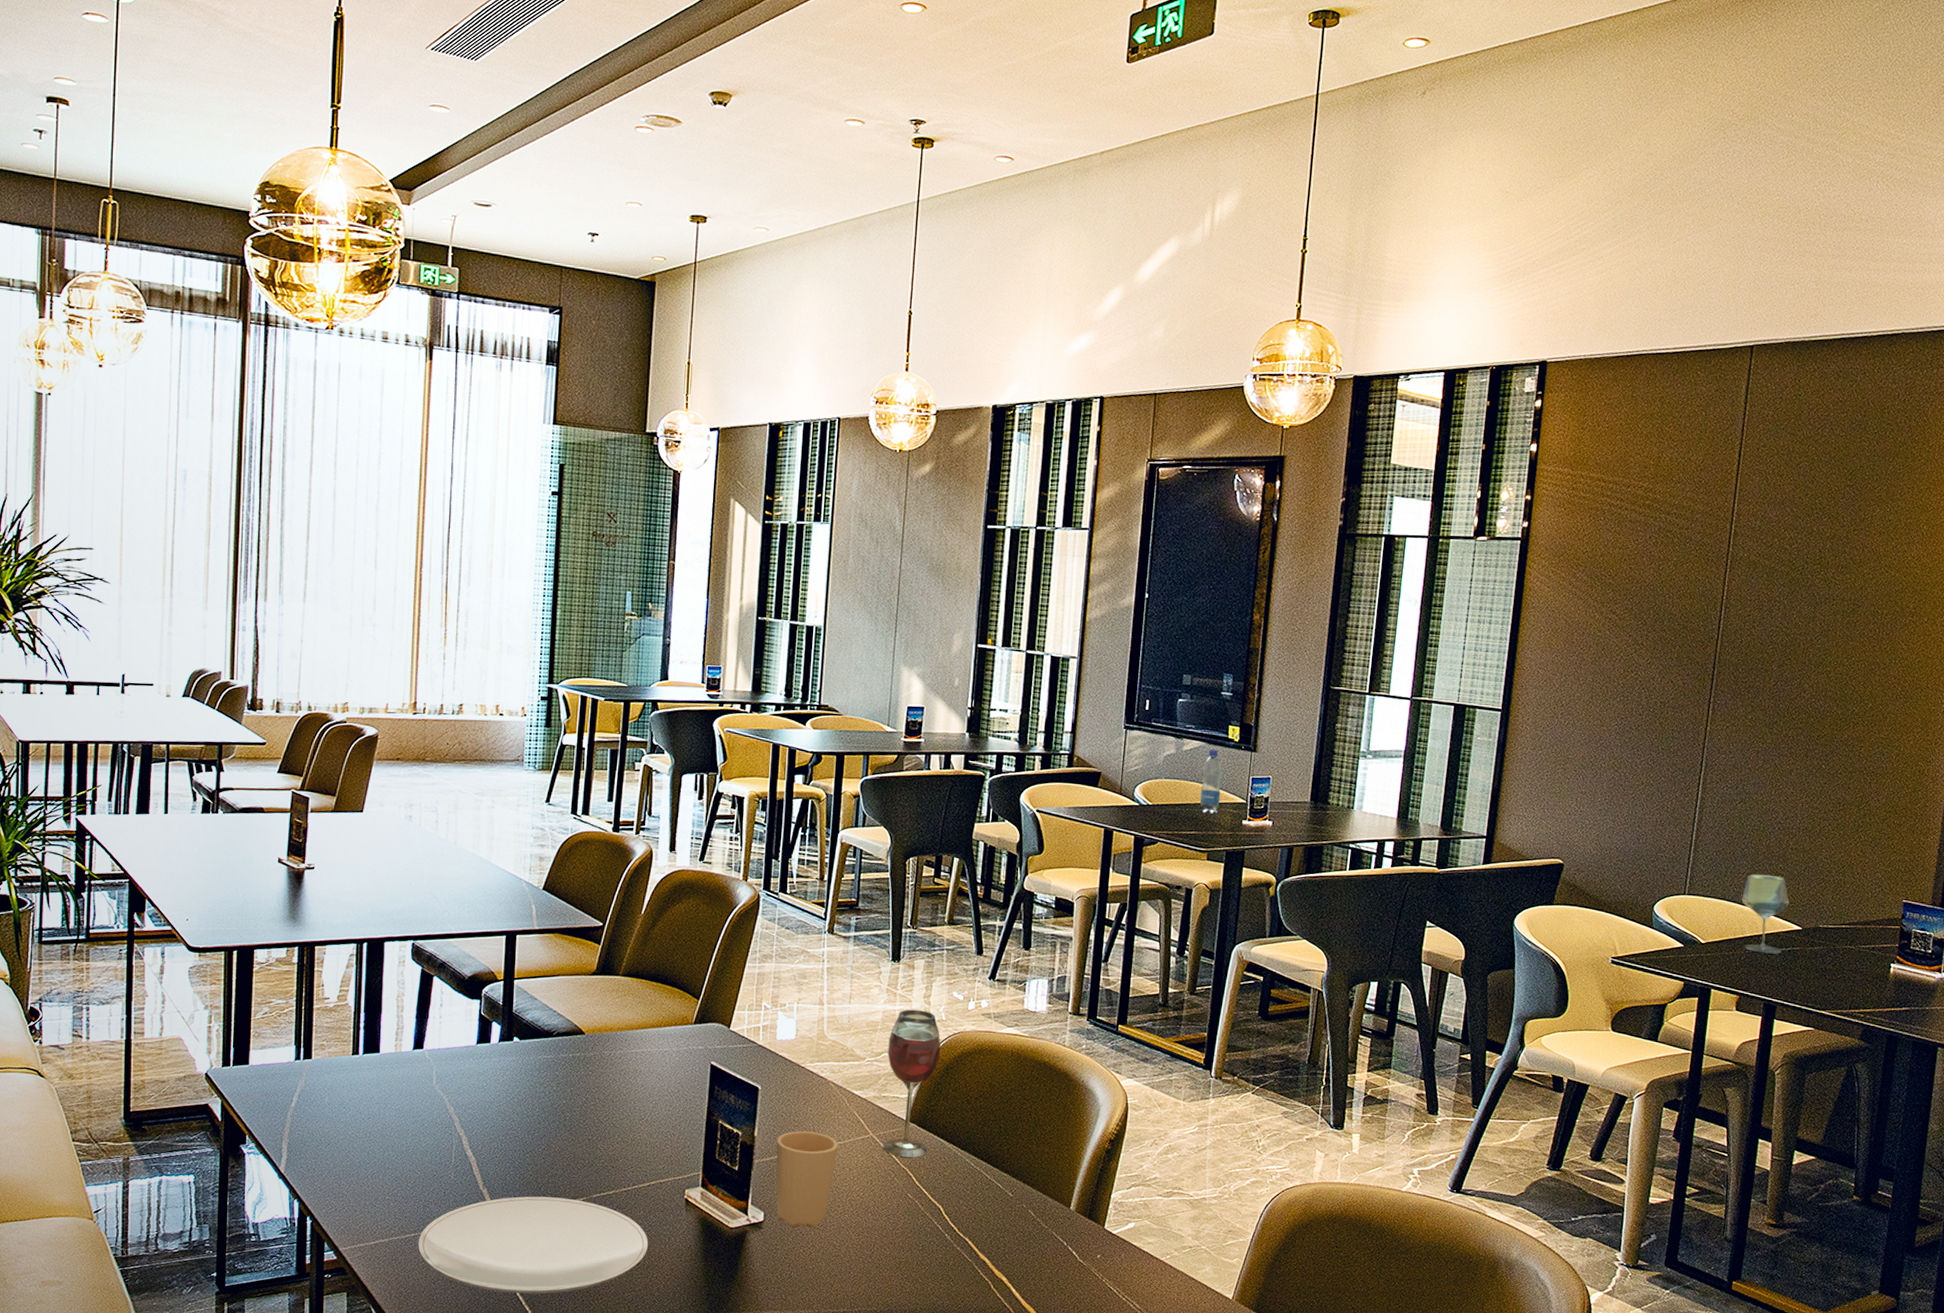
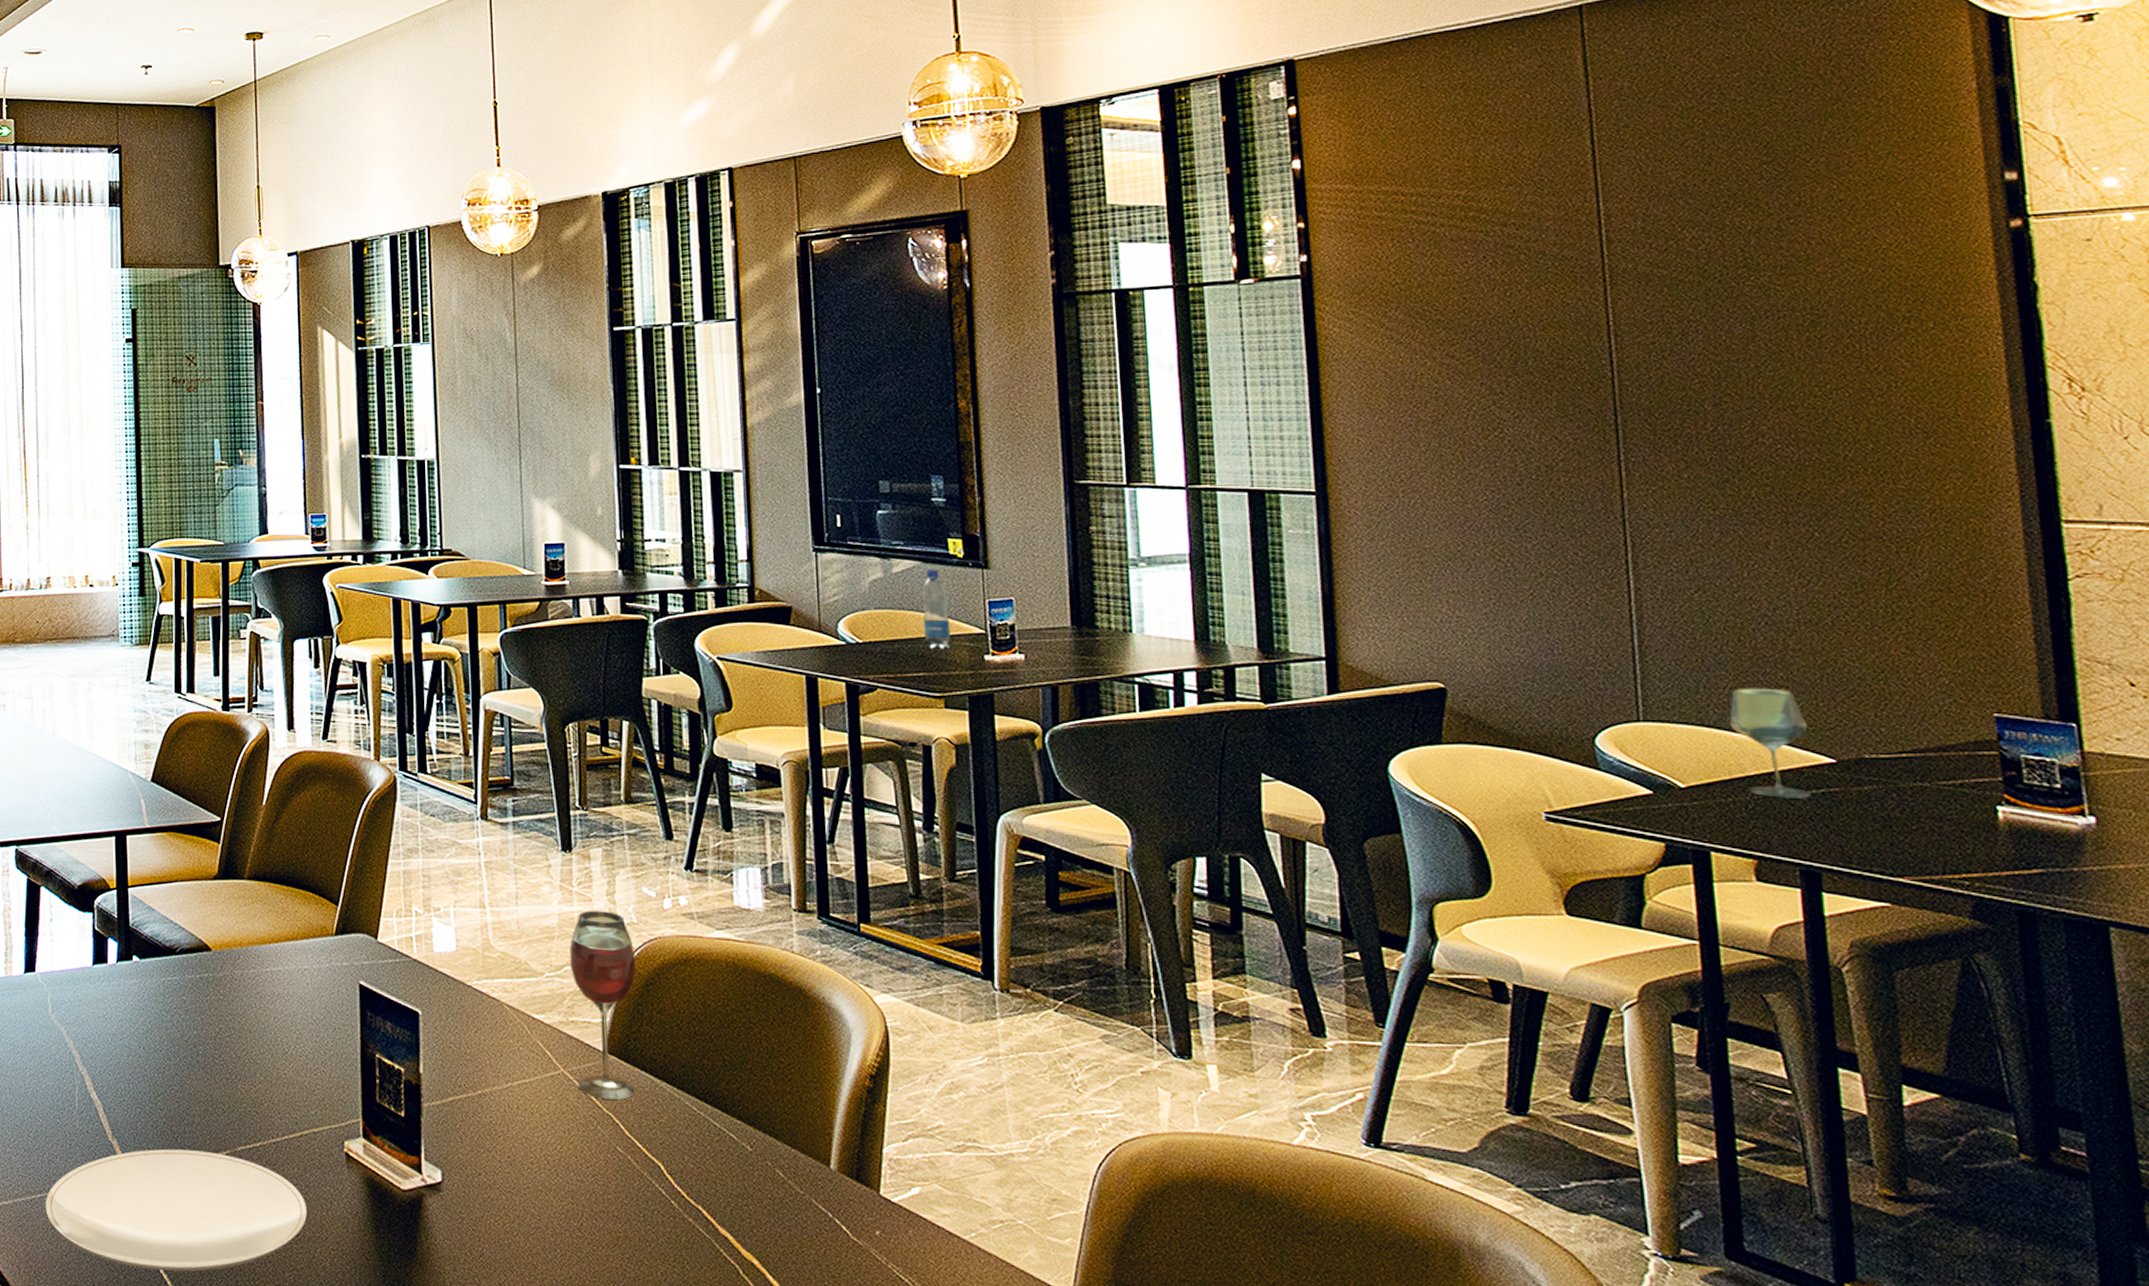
cup: present [776,1131,838,1228] -> none [446,1066,523,1191]

